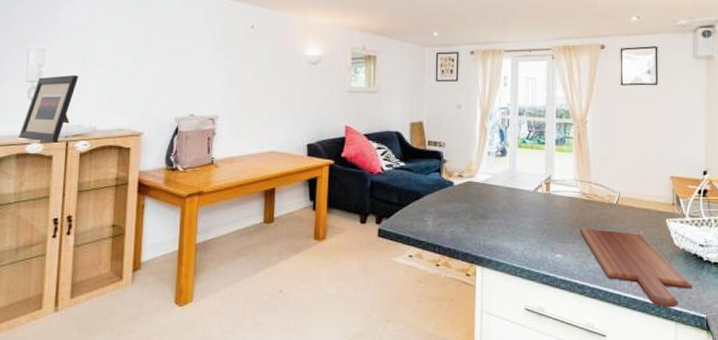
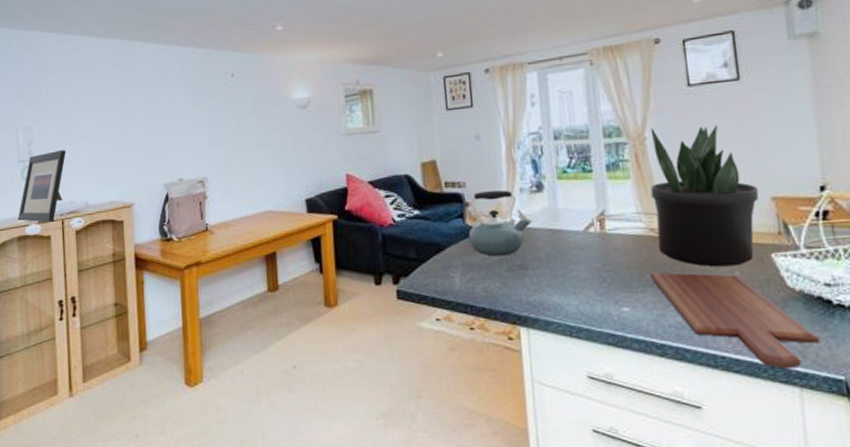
kettle: none [443,152,495,206] -> present [468,190,533,256]
planter: none [586,115,662,227] -> present [650,125,759,267]

